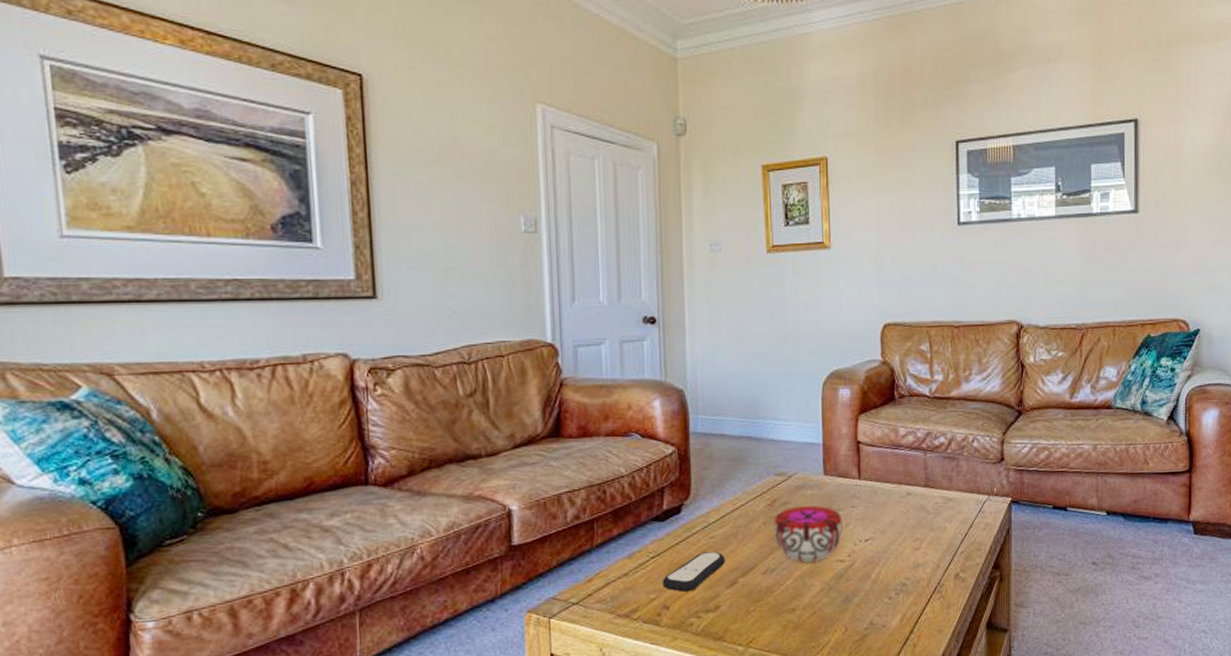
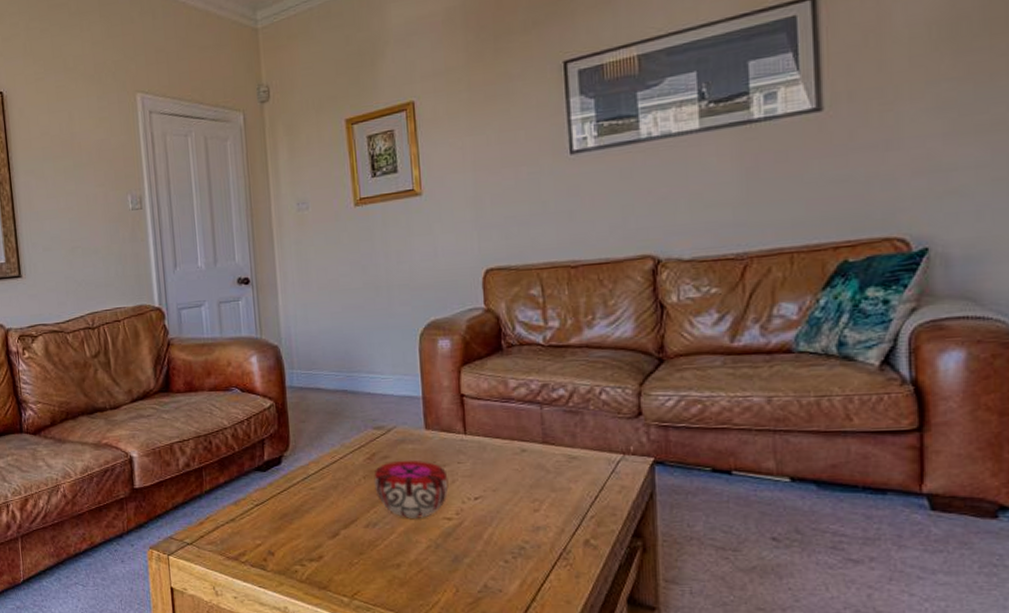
remote control: present [662,551,725,592] -> none [266,502,326,540]

